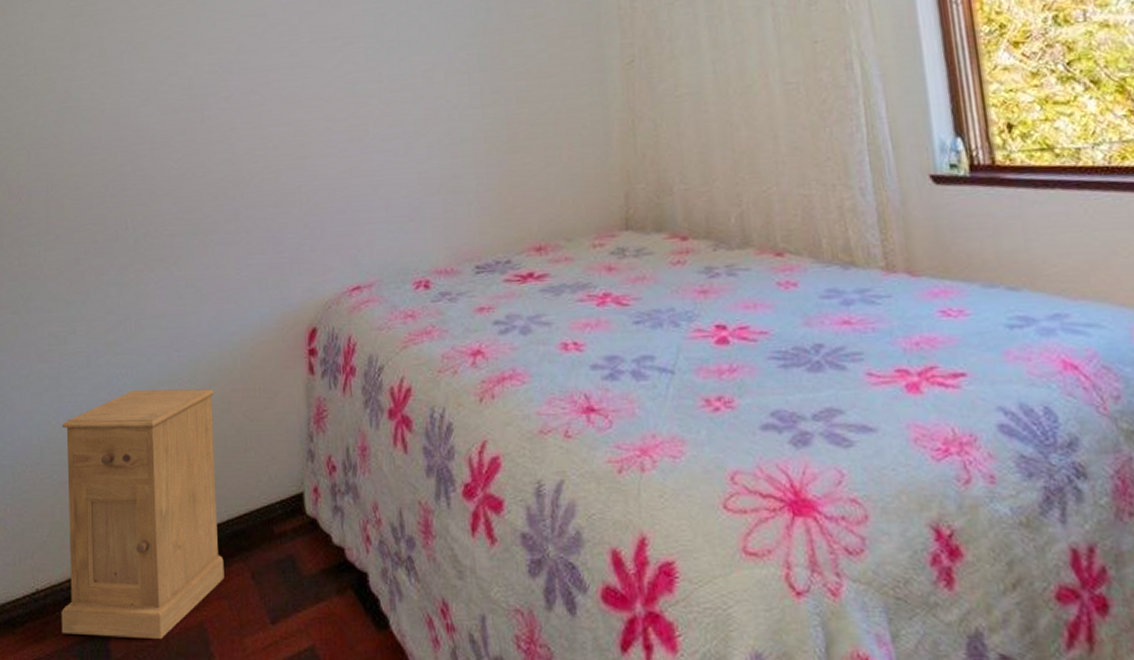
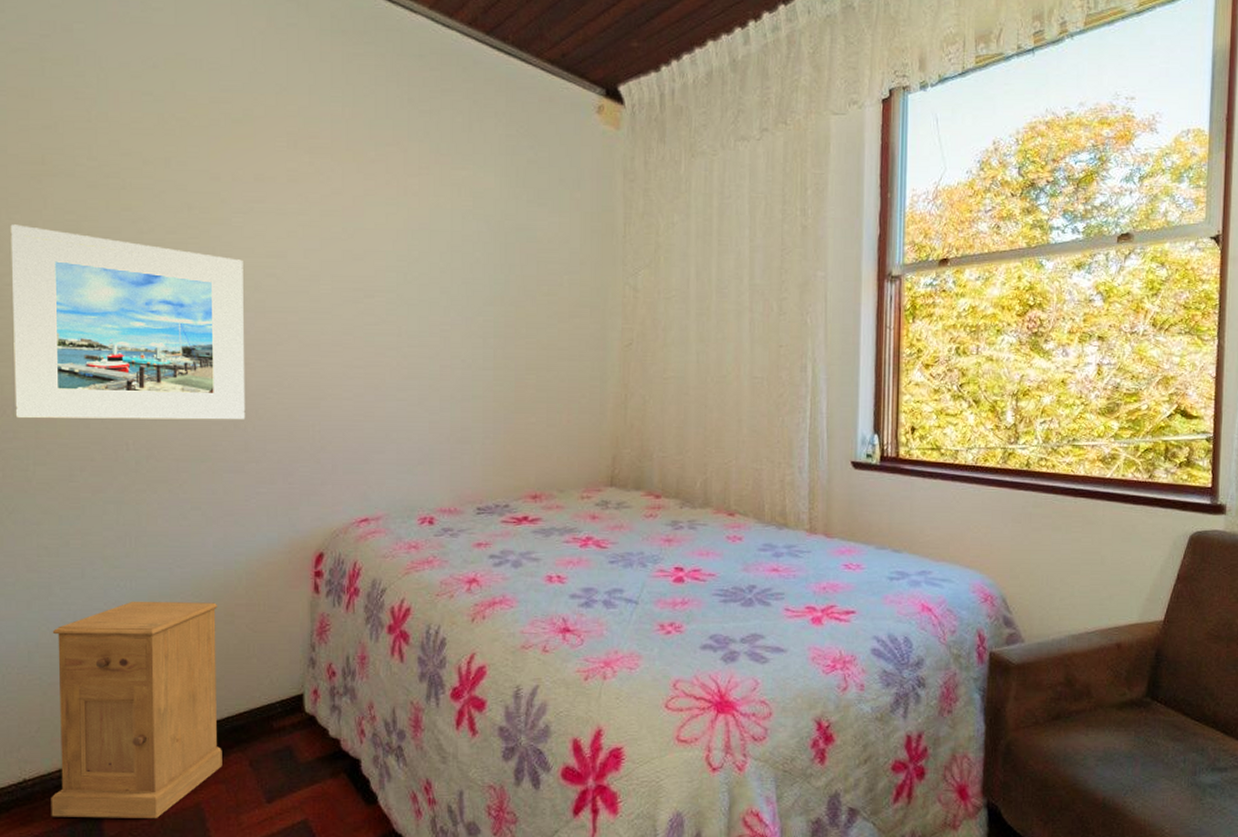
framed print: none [25,17,234,205] -> present [10,224,246,420]

